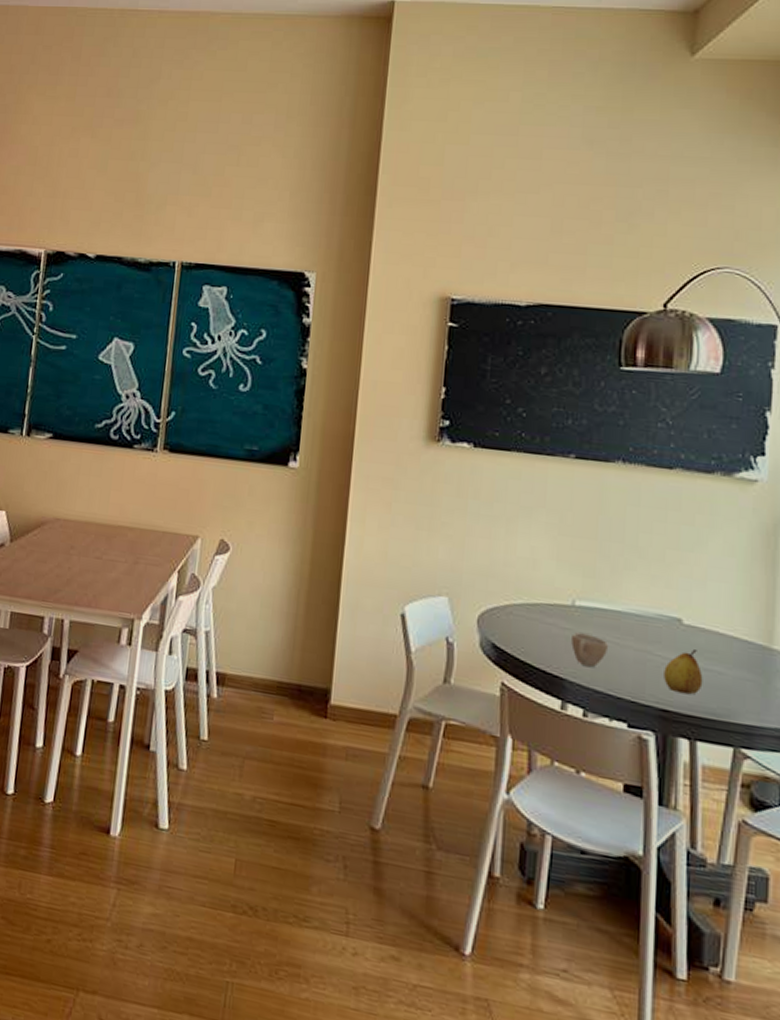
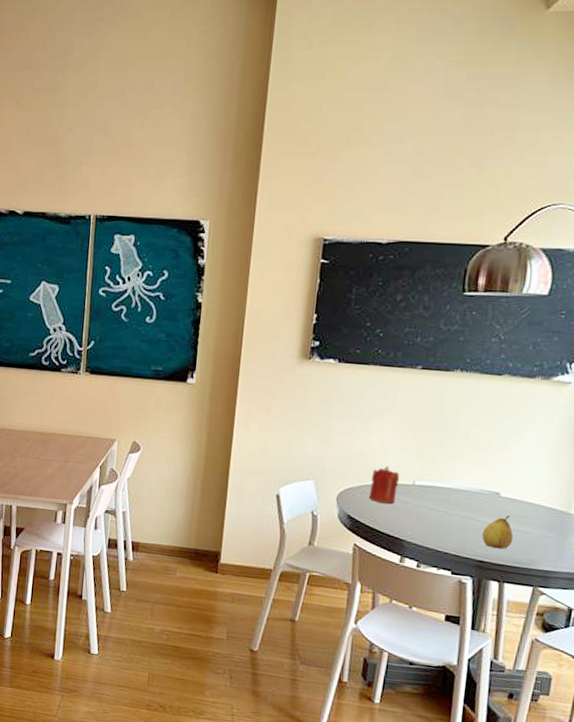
candle: none [517,580,556,630] -> present [368,466,400,504]
cup: present [571,632,609,668] -> none [410,505,441,531]

